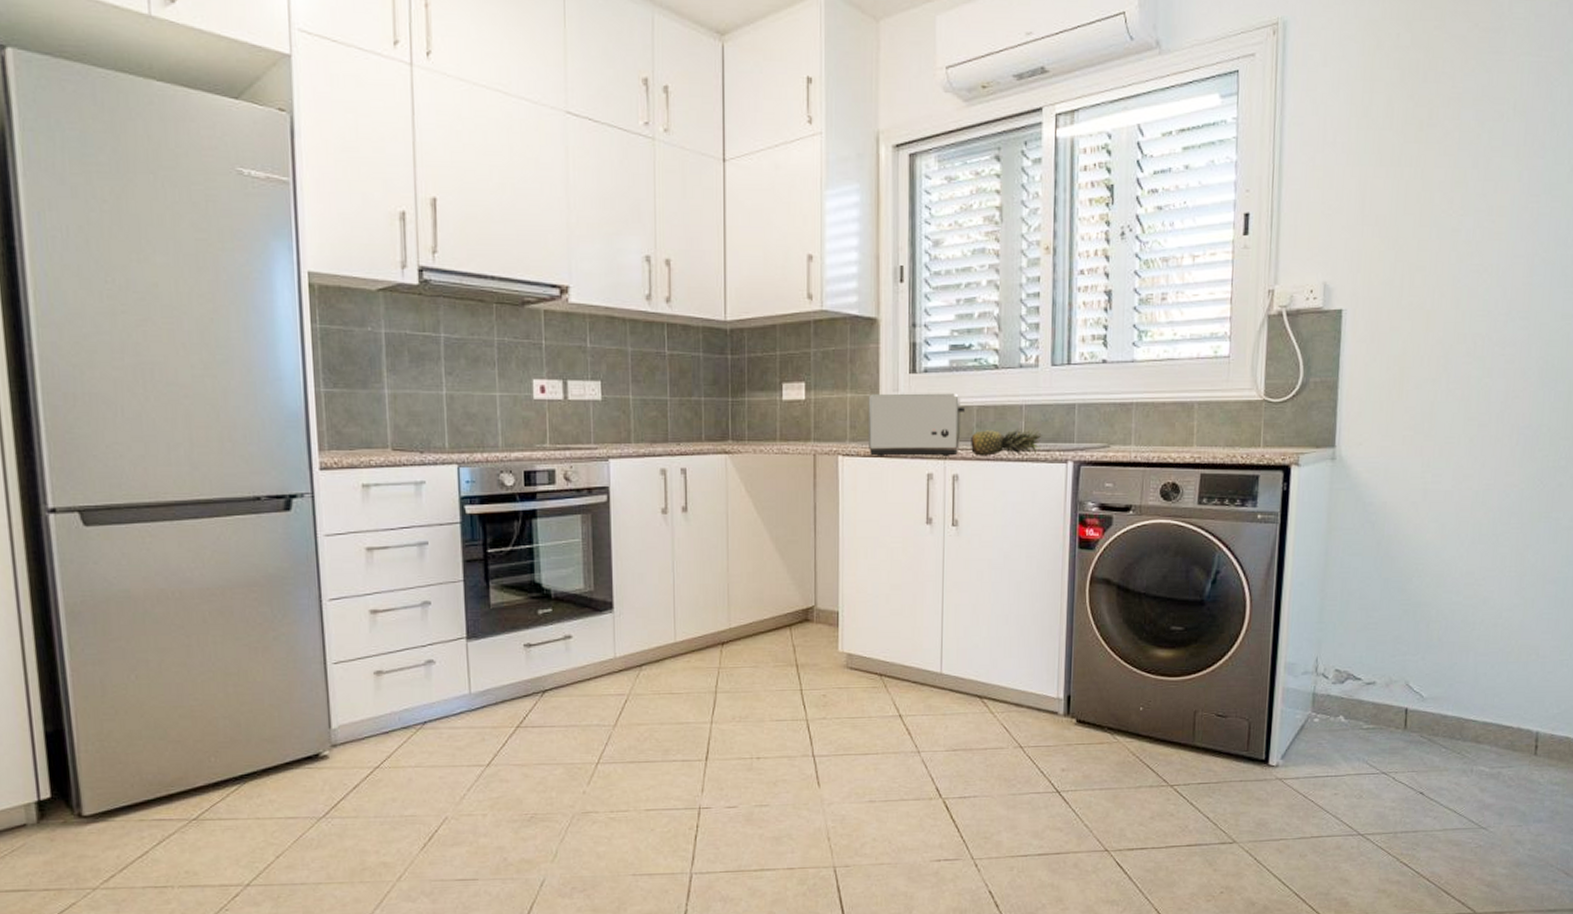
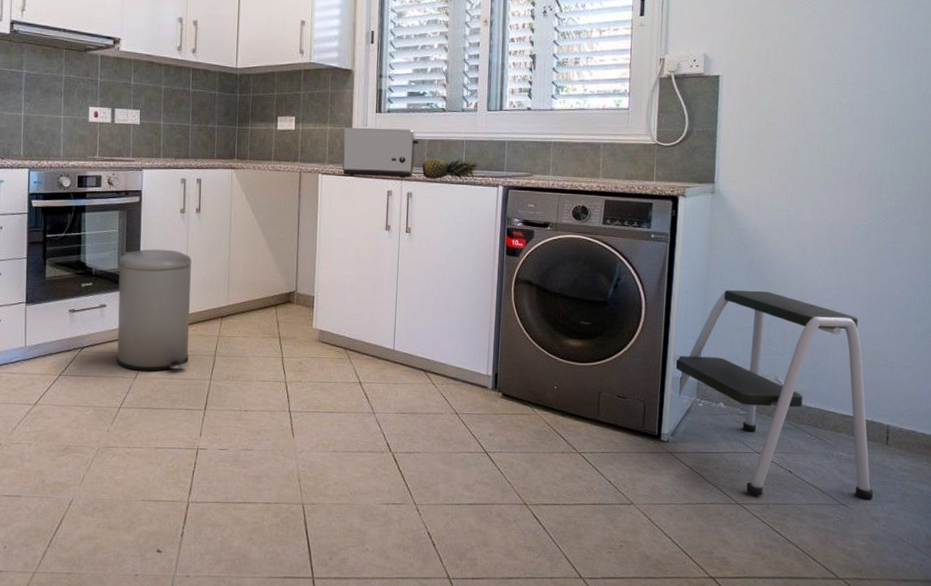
pedal bin: none [586,561,684,717] -> present [117,249,191,372]
step stool: none [1285,578,1518,824] -> present [674,289,873,500]

